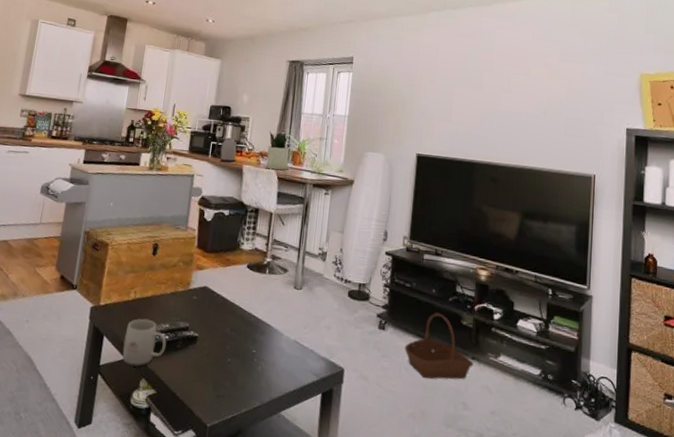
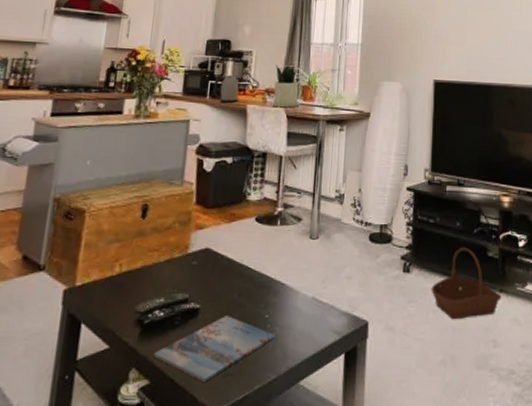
mug: present [122,318,167,367] -> none [106,295,161,355]
magazine: none [159,346,261,400] -> present [153,316,275,383]

